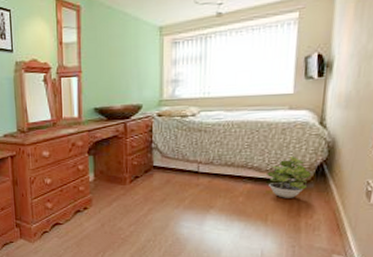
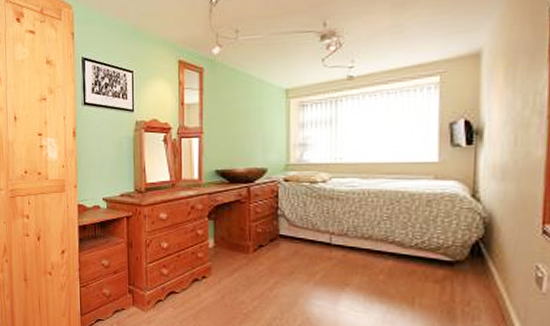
potted plant: present [267,155,311,198] -> none [411,231,464,280]

